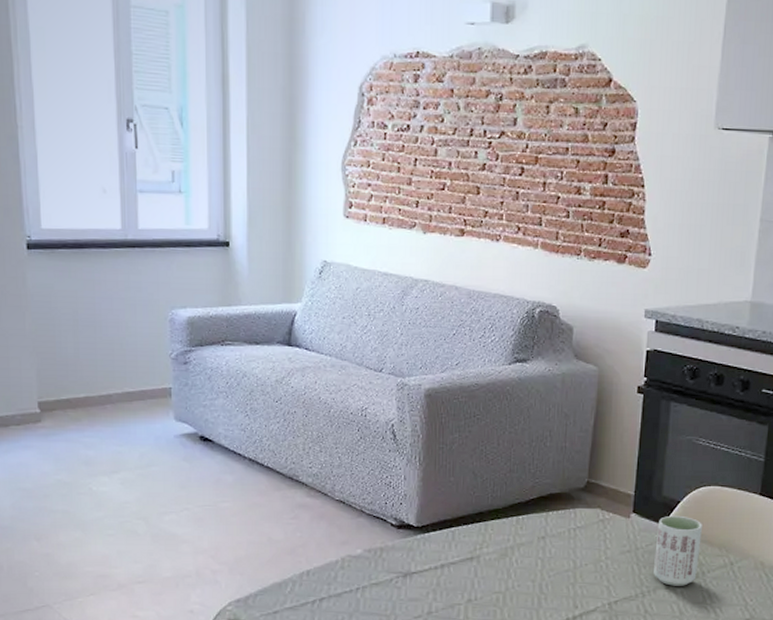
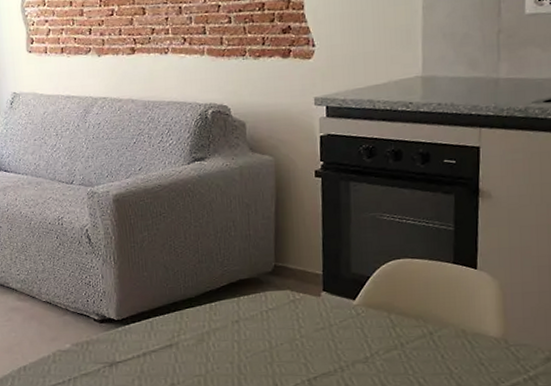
cup: present [654,515,702,586] -> none [349,290,396,359]

